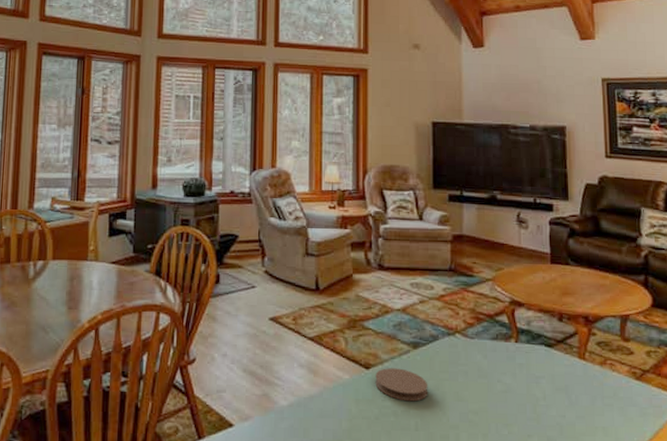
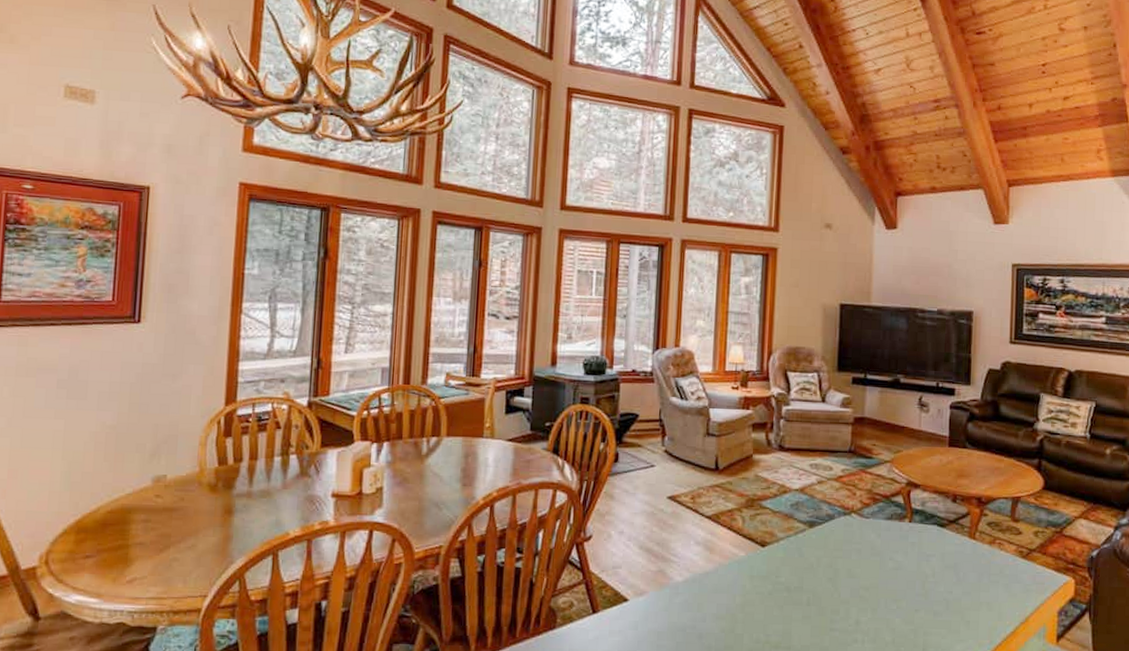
coaster: present [375,368,428,402] -> none [770,546,822,578]

